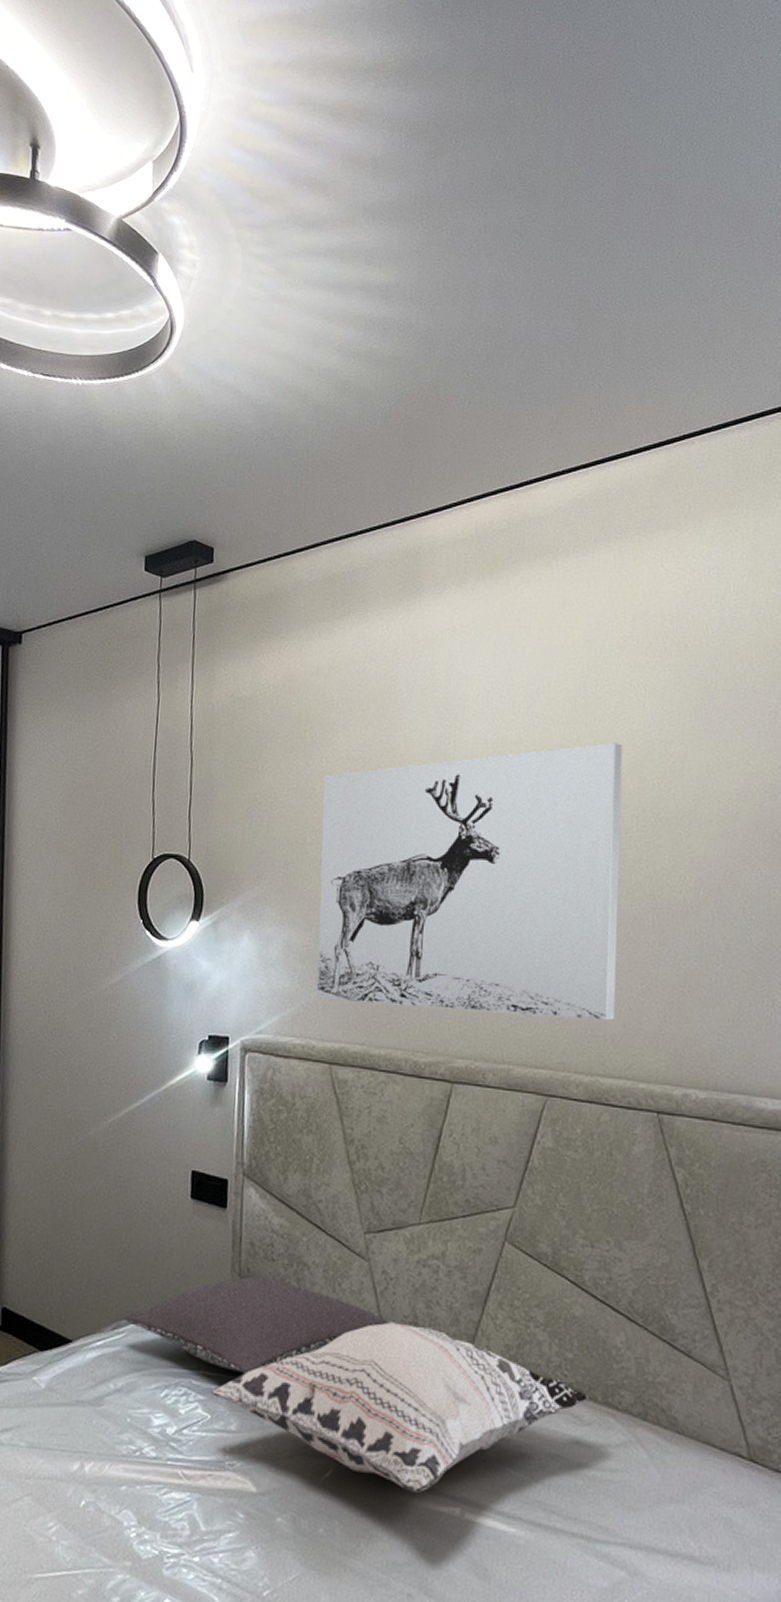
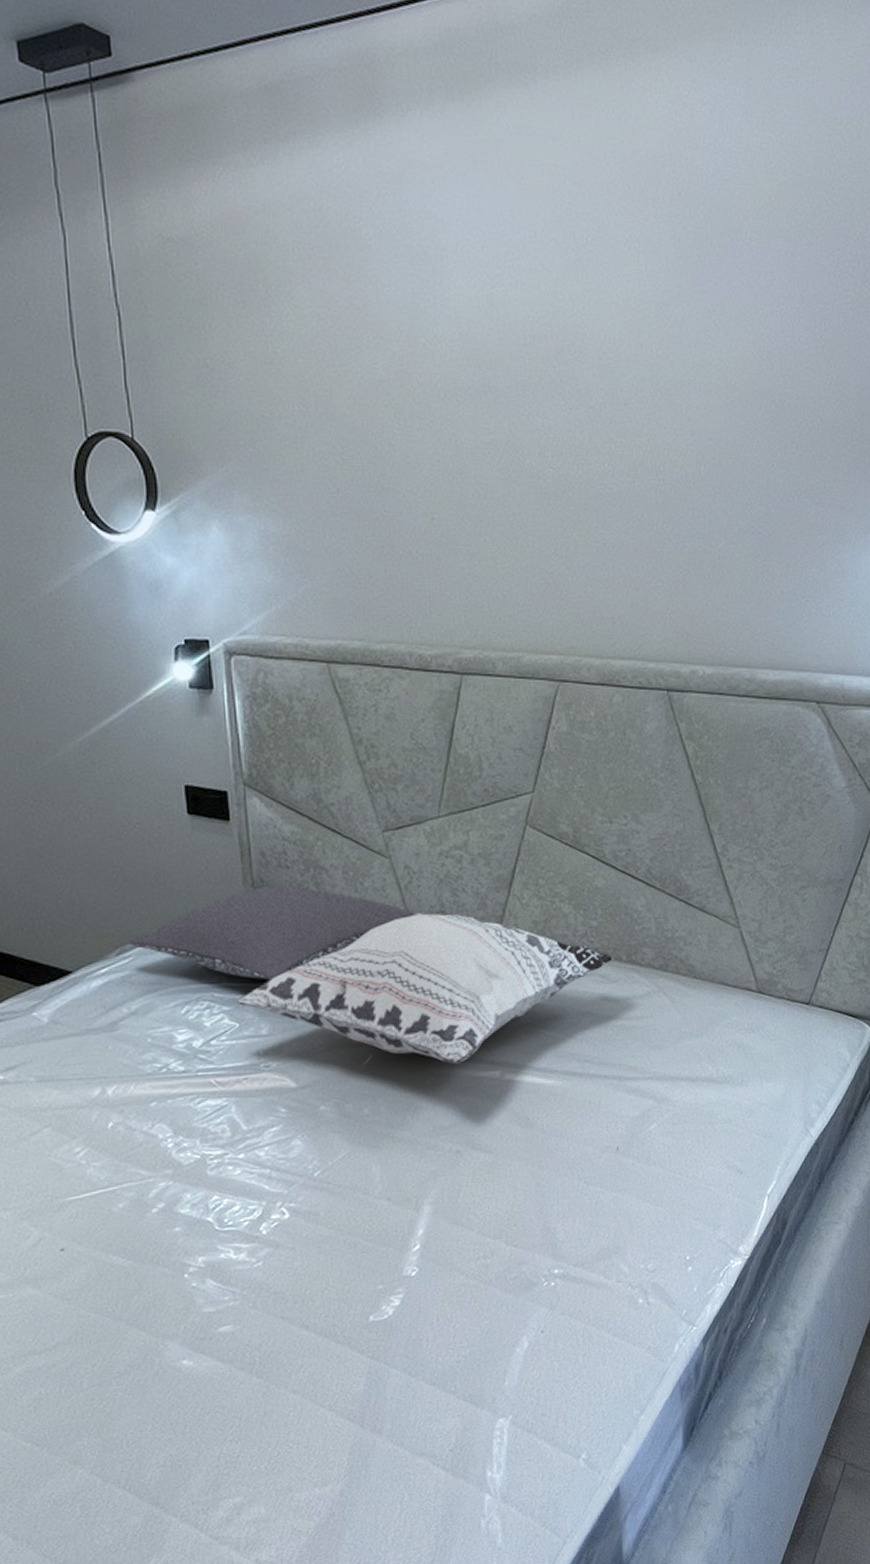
wall art: present [317,743,623,1021] -> none [286,303,623,602]

